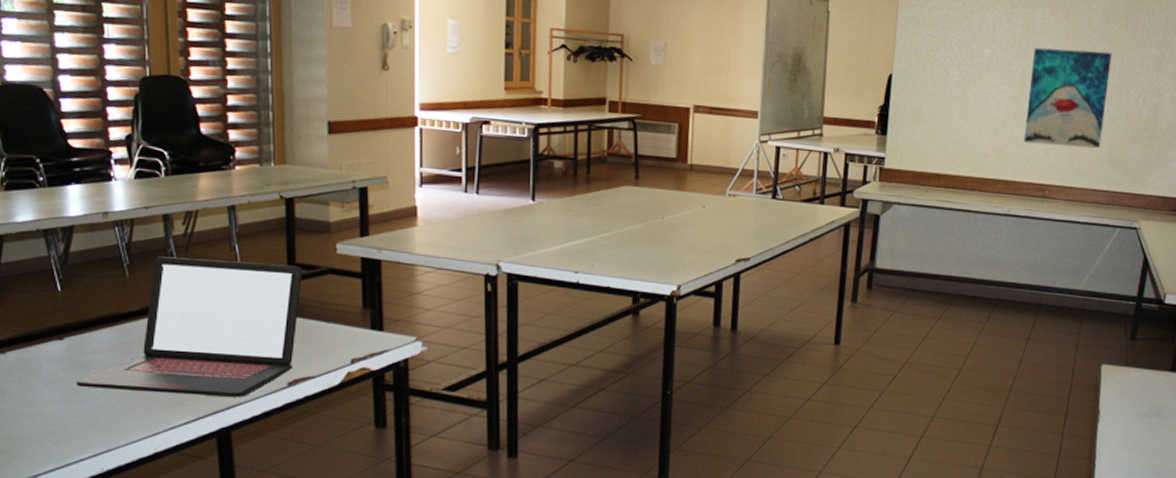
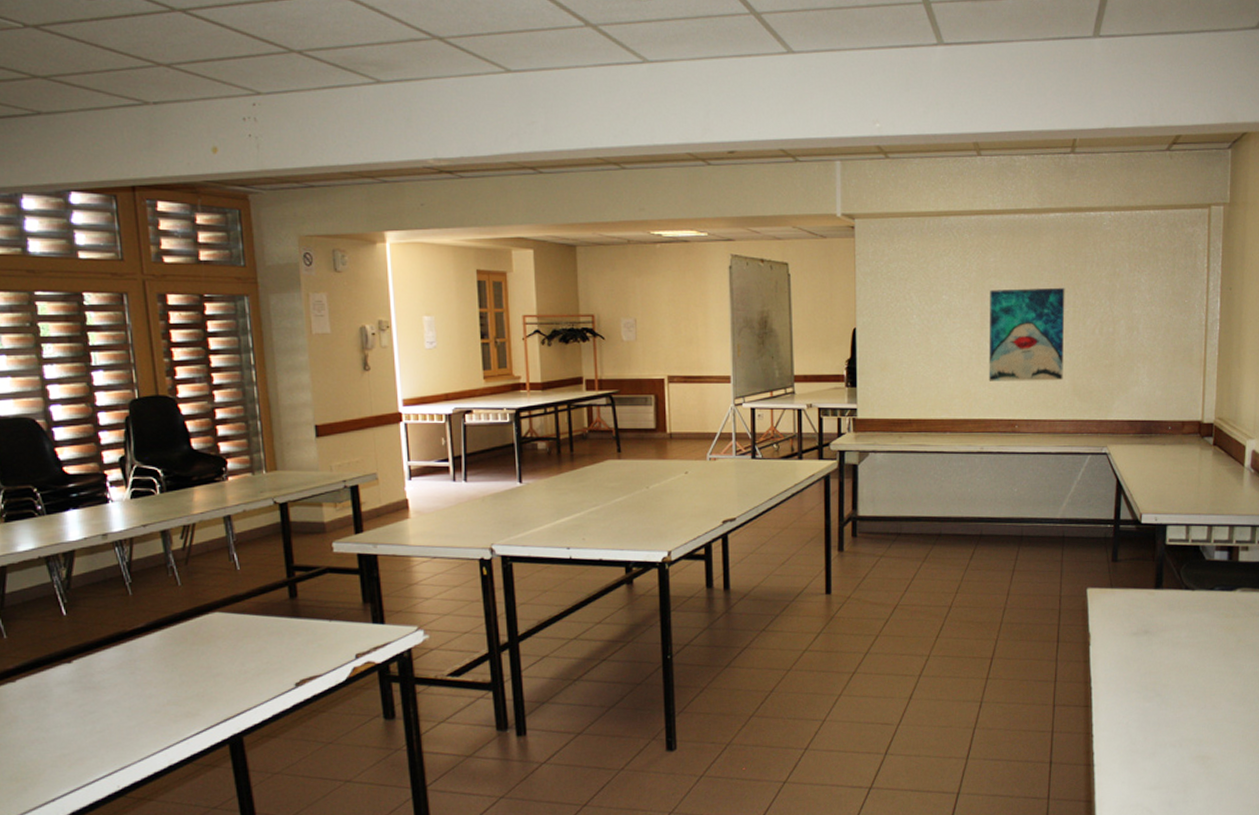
laptop: present [76,256,302,397] -> none [87,568,302,708]

